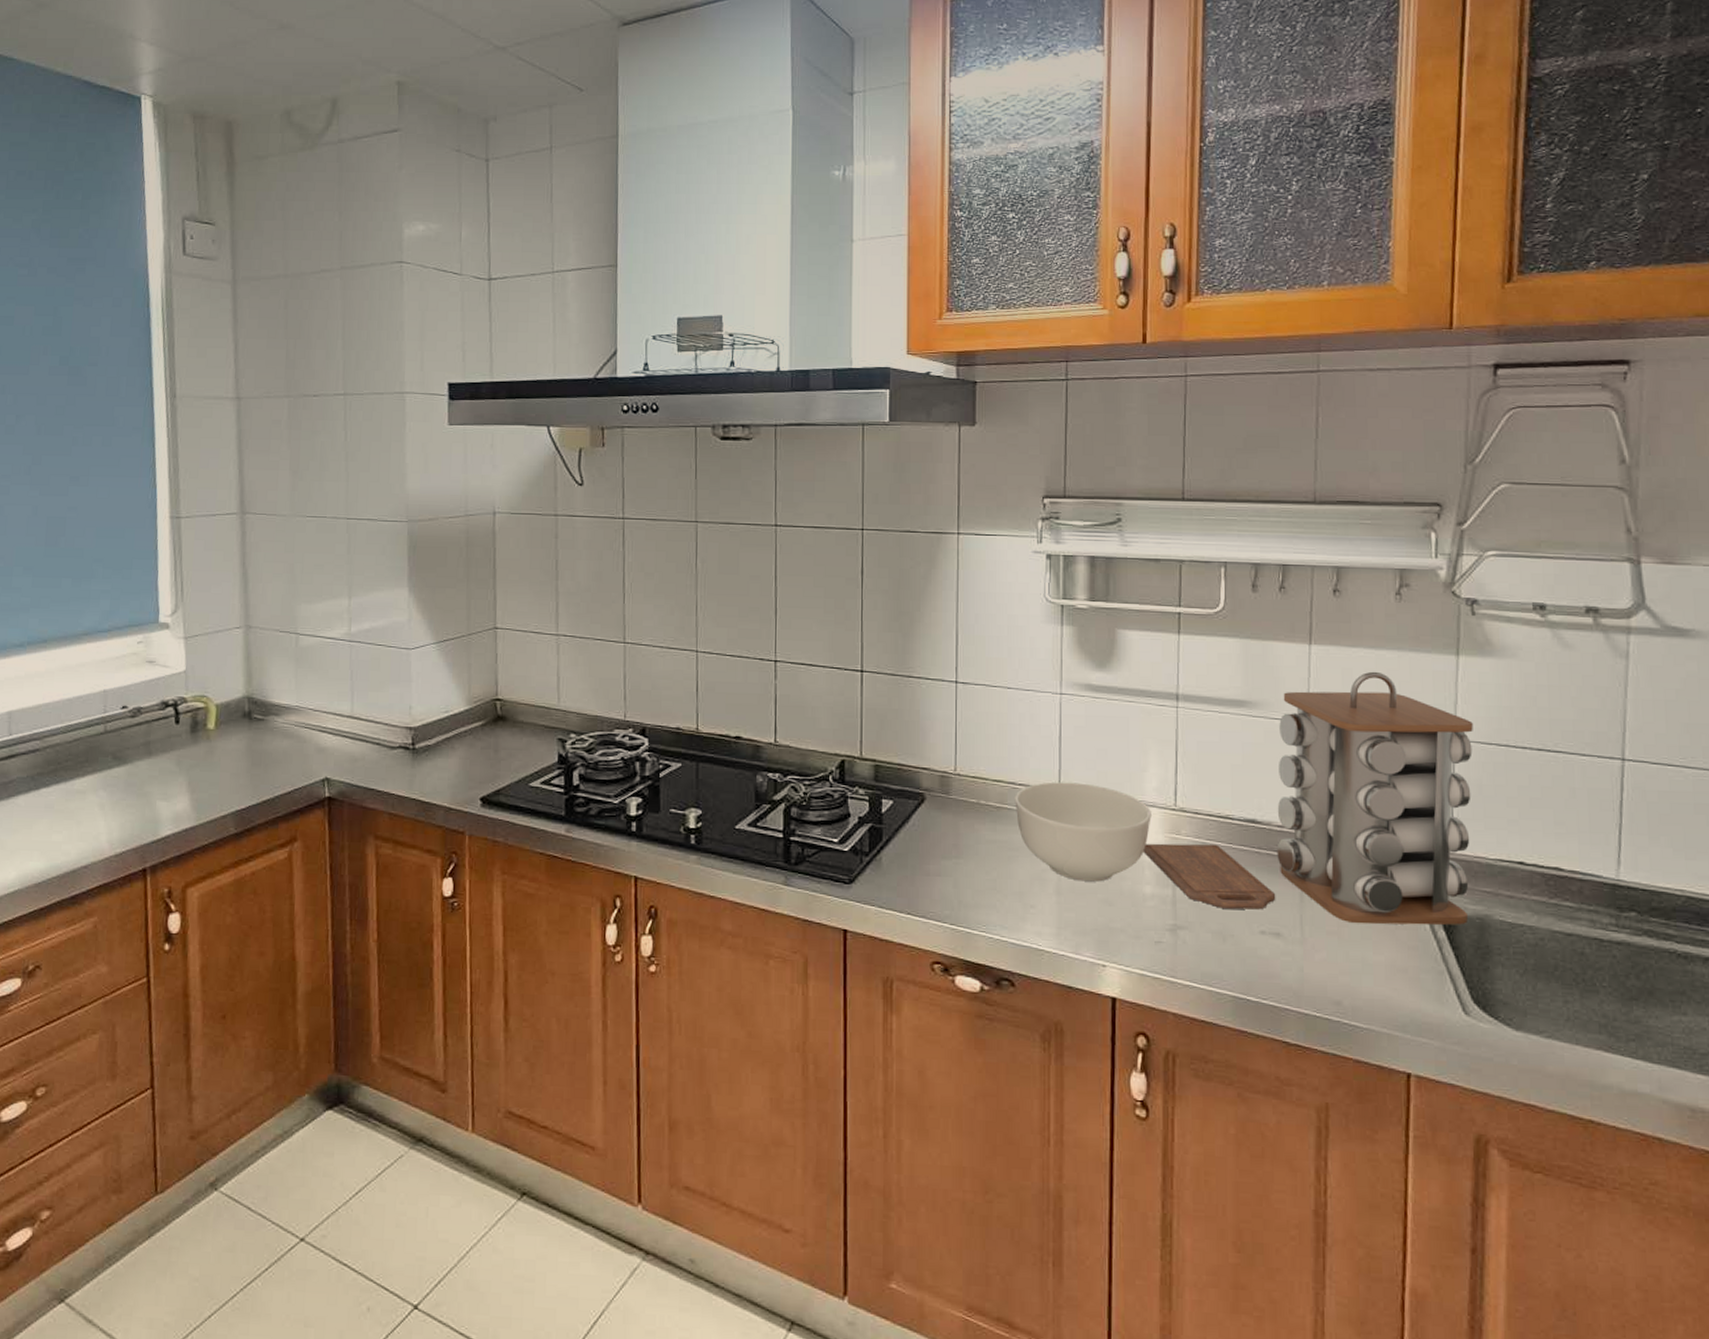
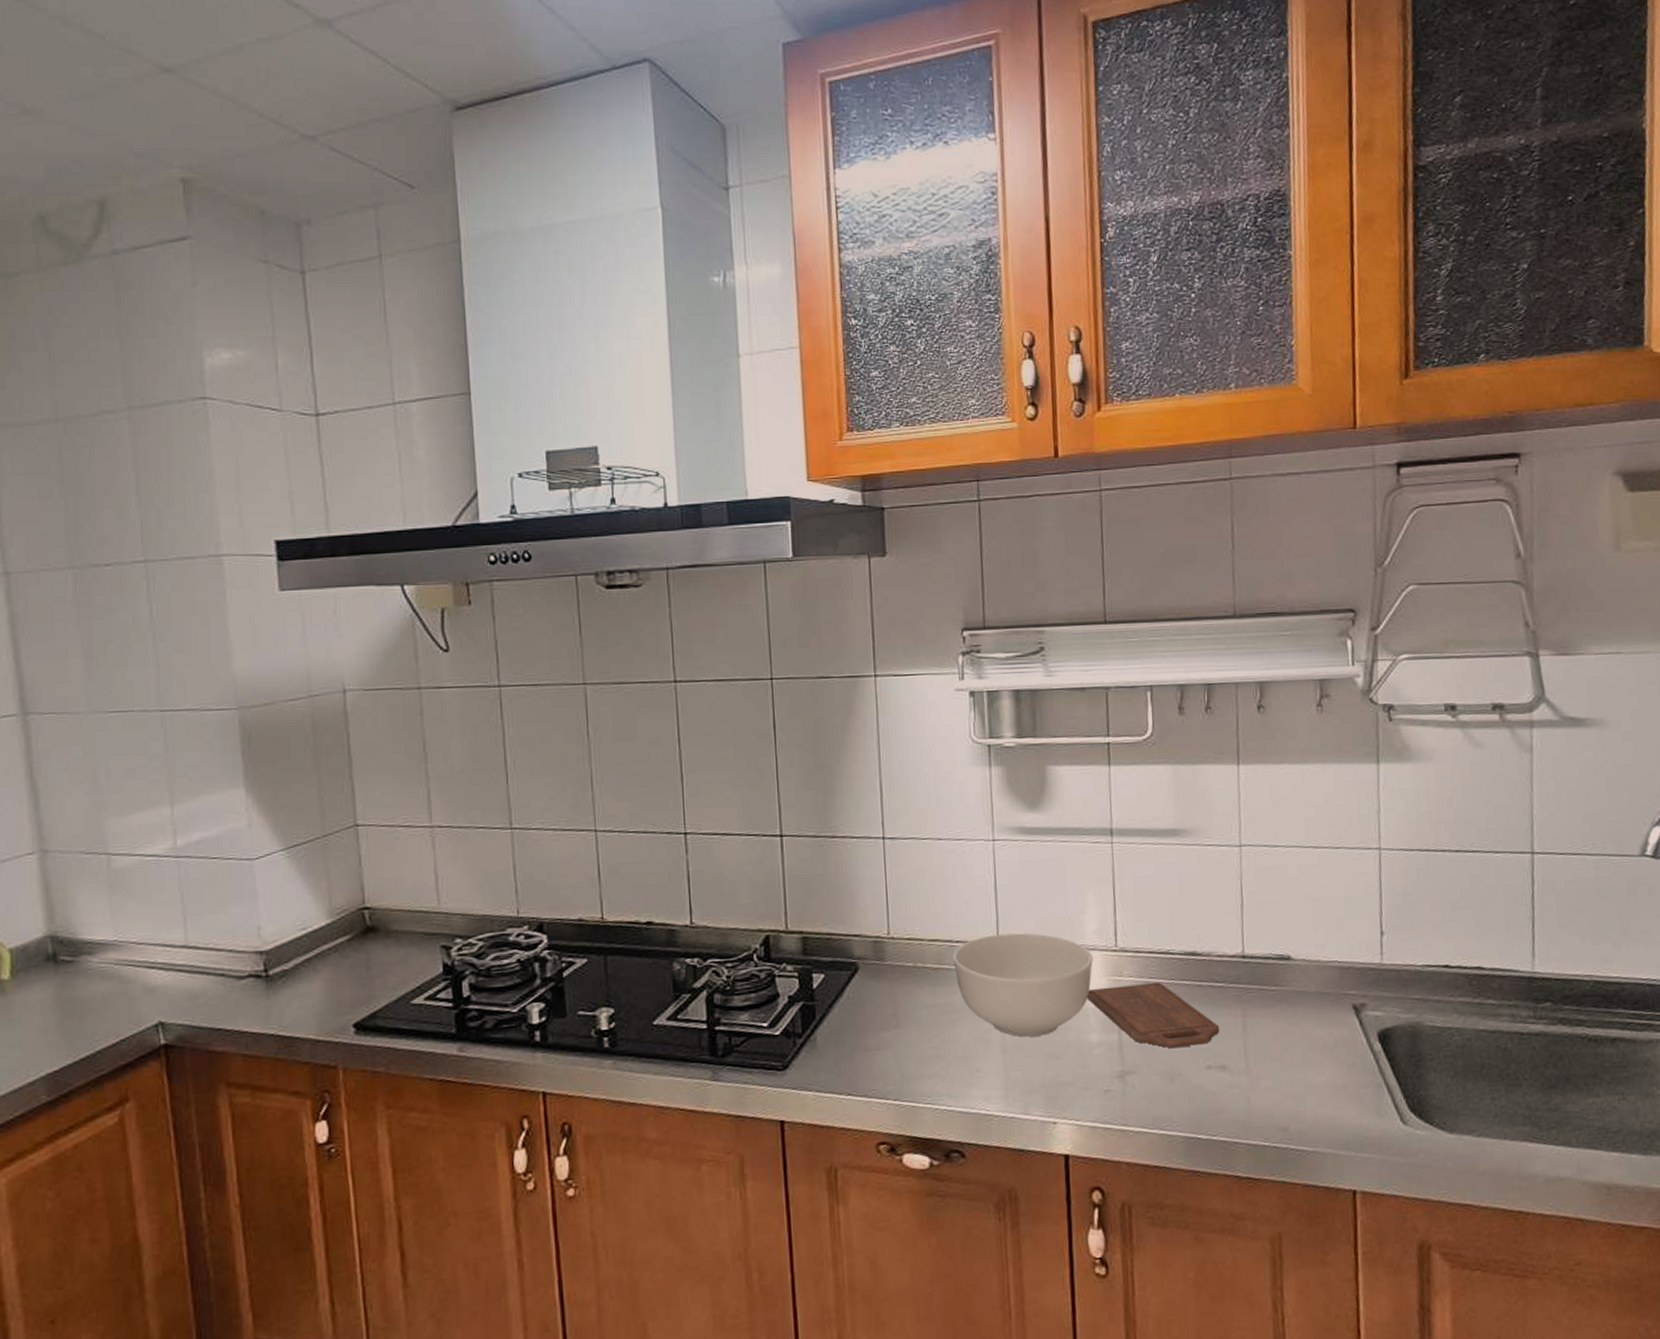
spice rack: present [1276,671,1473,925] -> none [1213,786,1401,1047]

